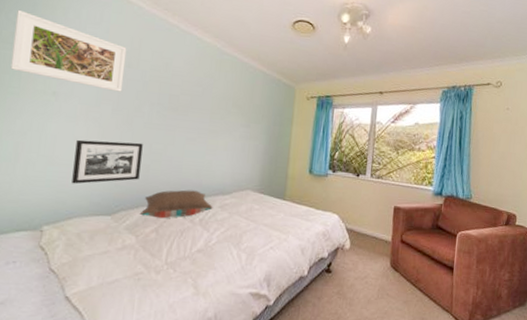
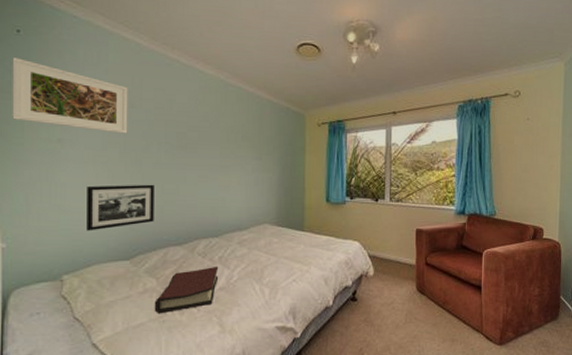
hardback book: none [130,228,199,272] -> present [154,266,219,314]
pillow: present [139,189,213,219] -> none [158,228,231,259]

